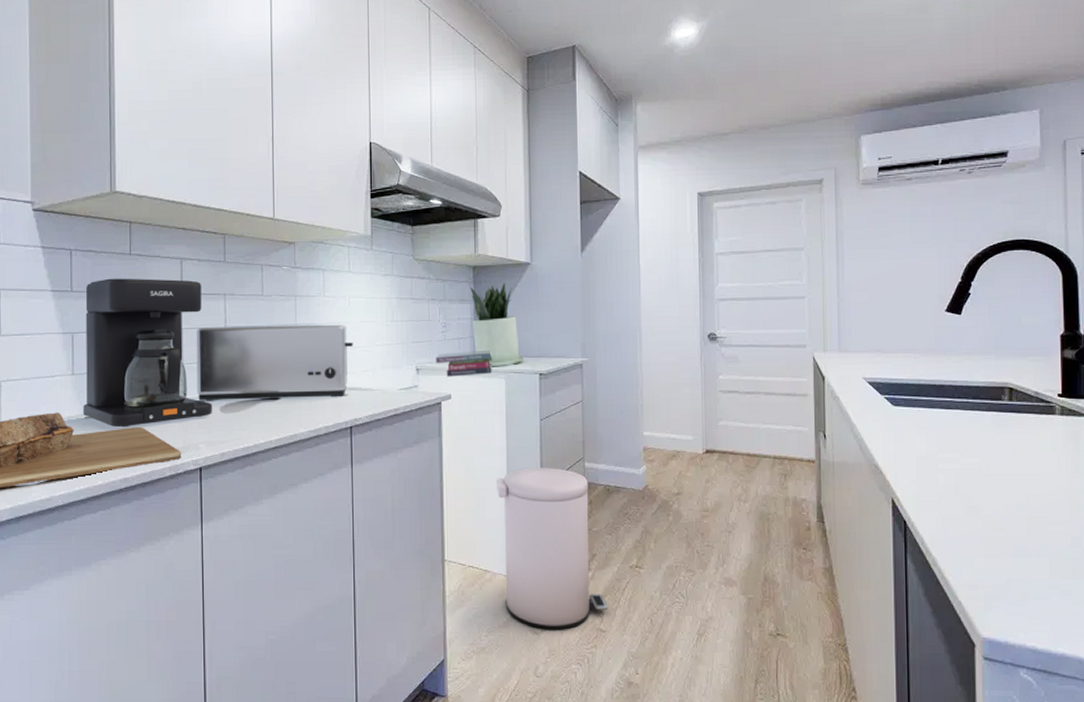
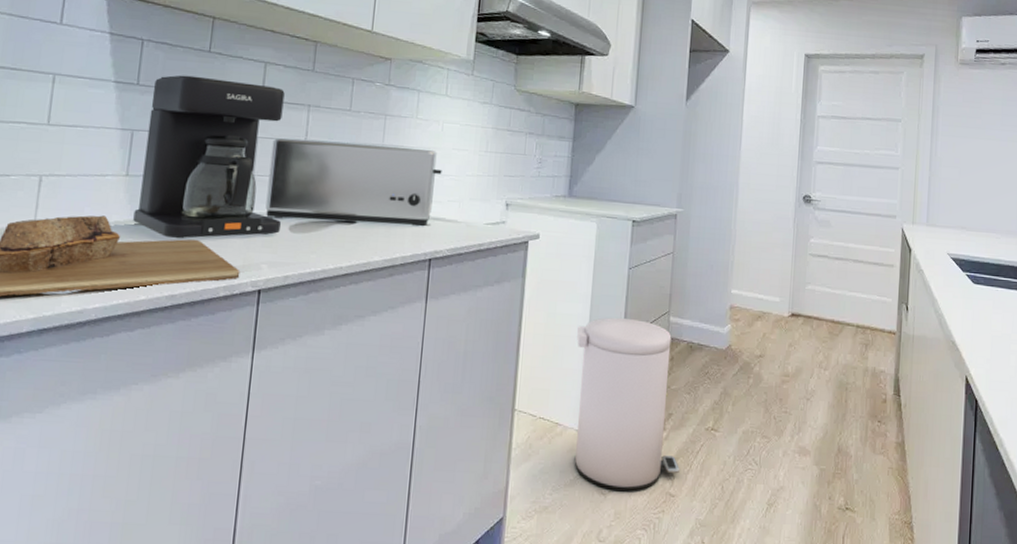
books: present [436,349,493,377] -> none [527,190,587,217]
planter: present [470,283,525,367] -> none [568,123,620,210]

